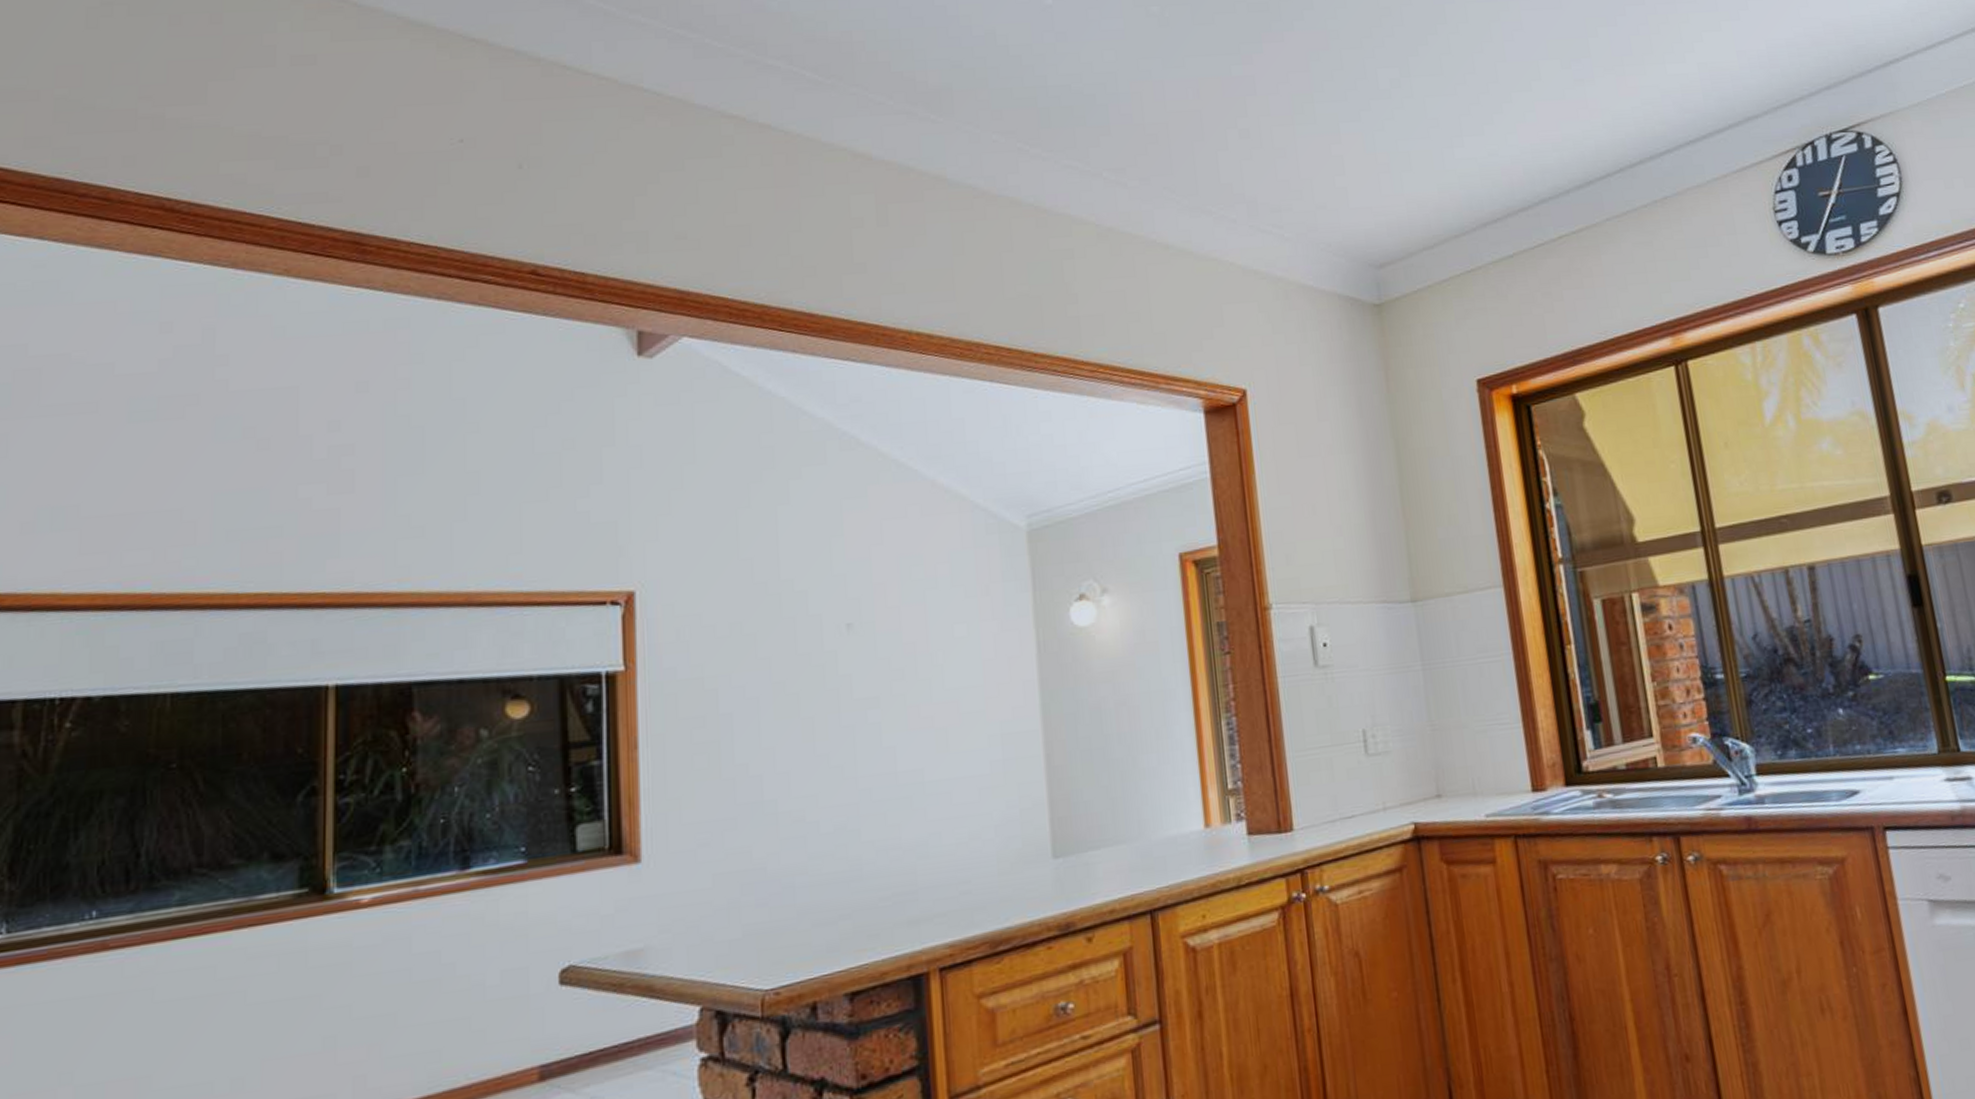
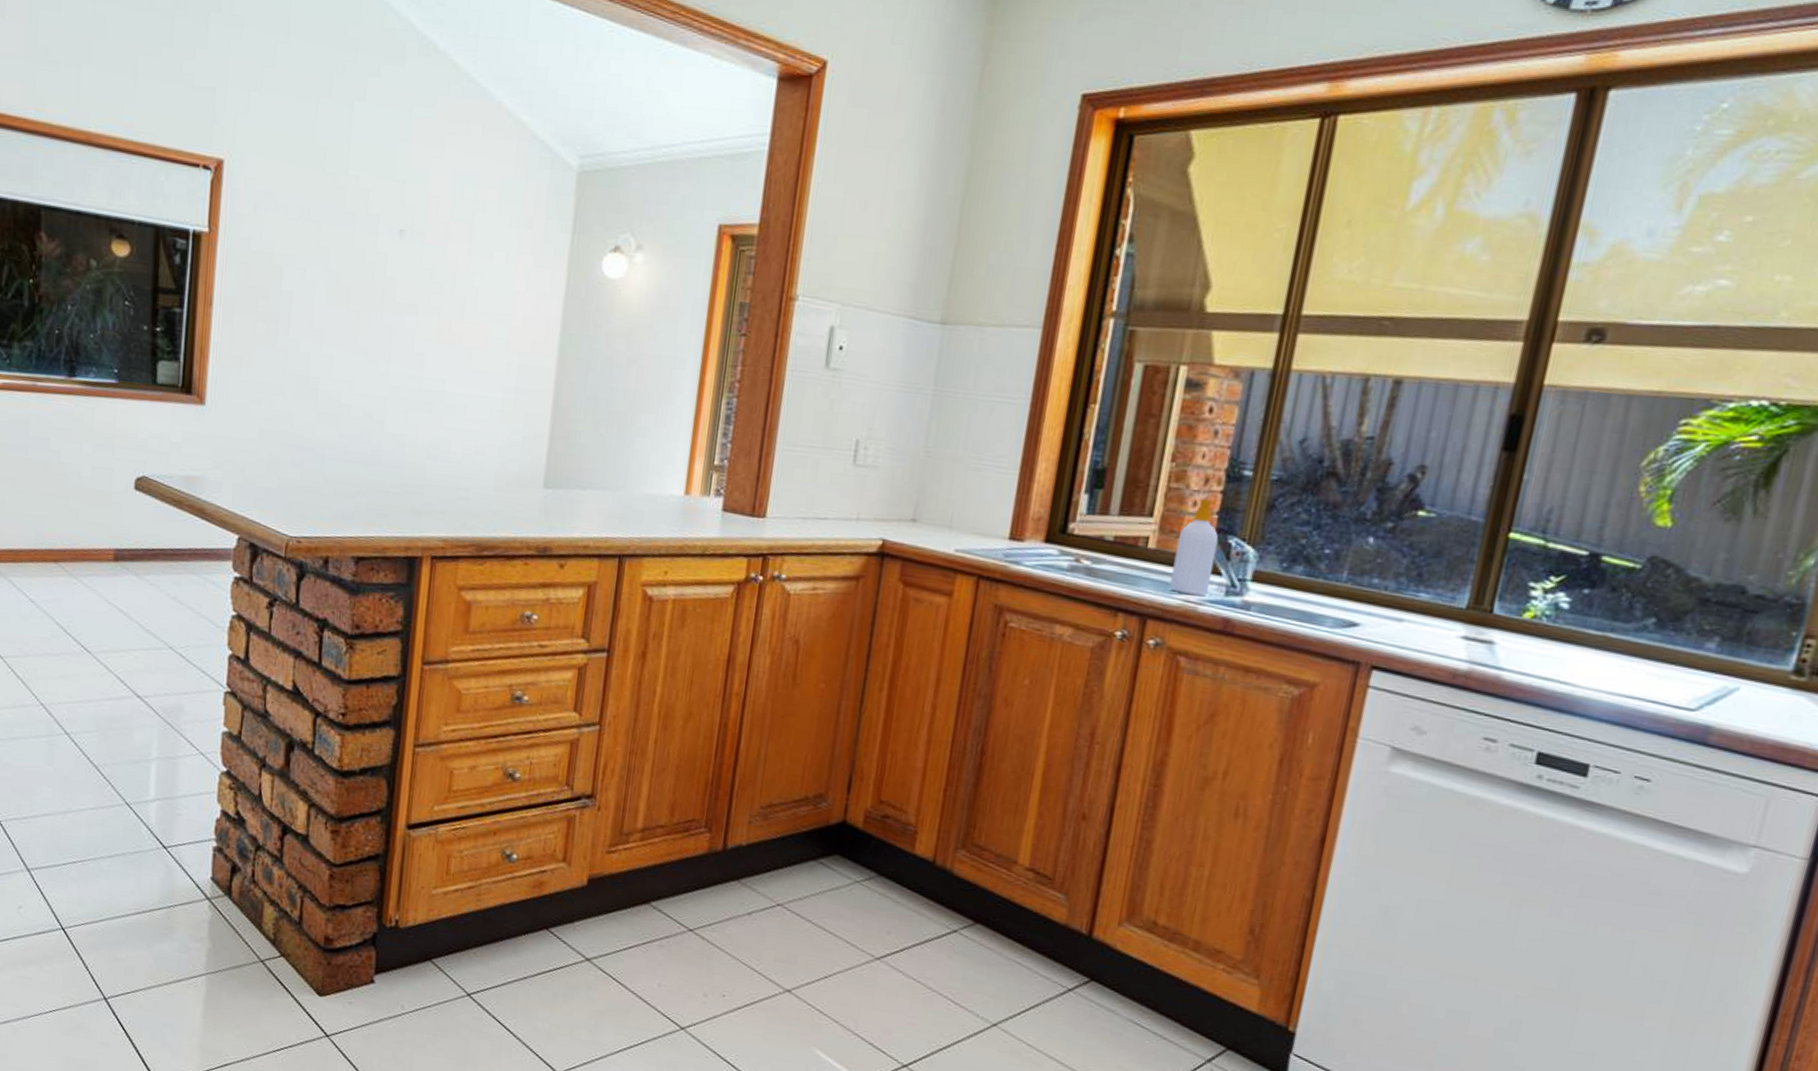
soap bottle: none [1681,708,1724,803] -> present [1169,499,1219,596]

